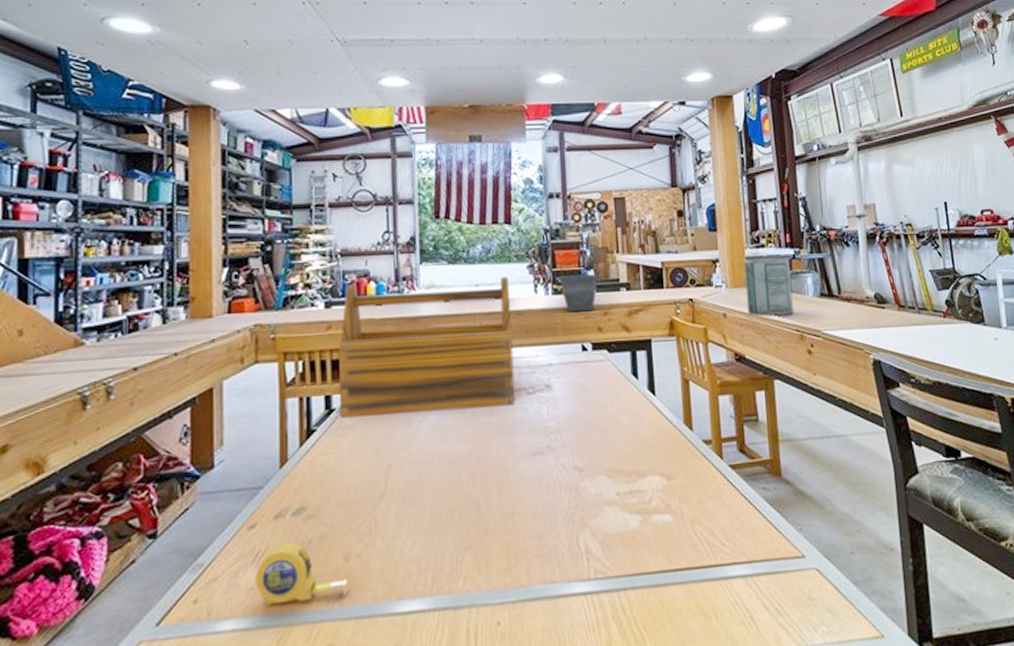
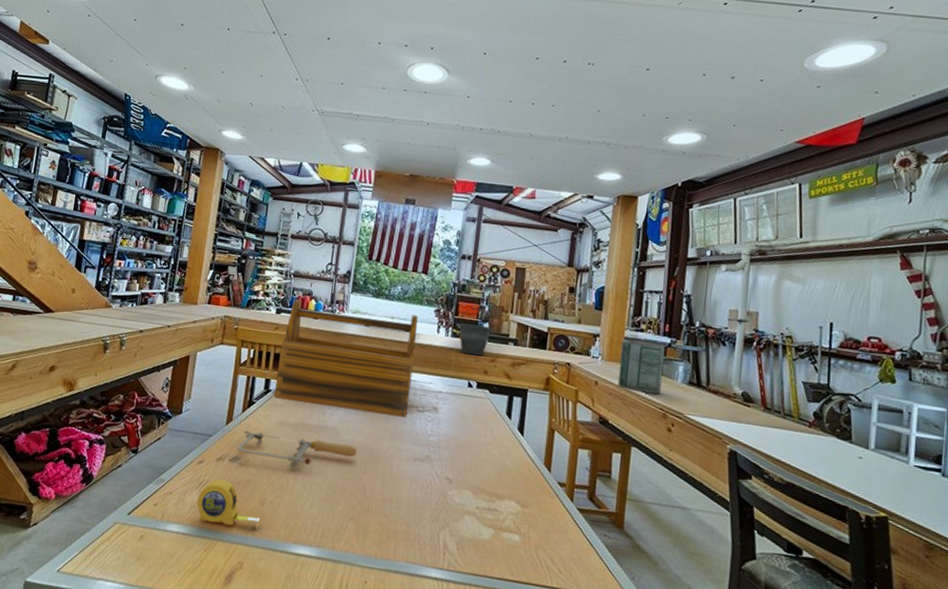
saw: none [300,456,460,504] -> present [237,430,357,469]

